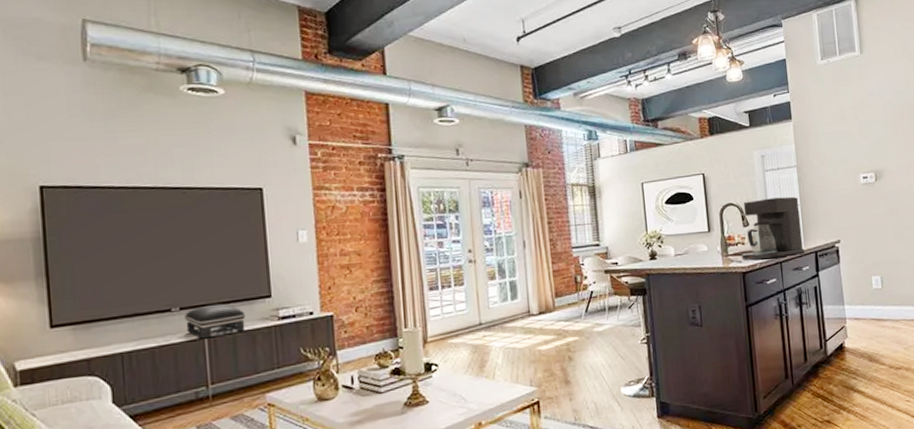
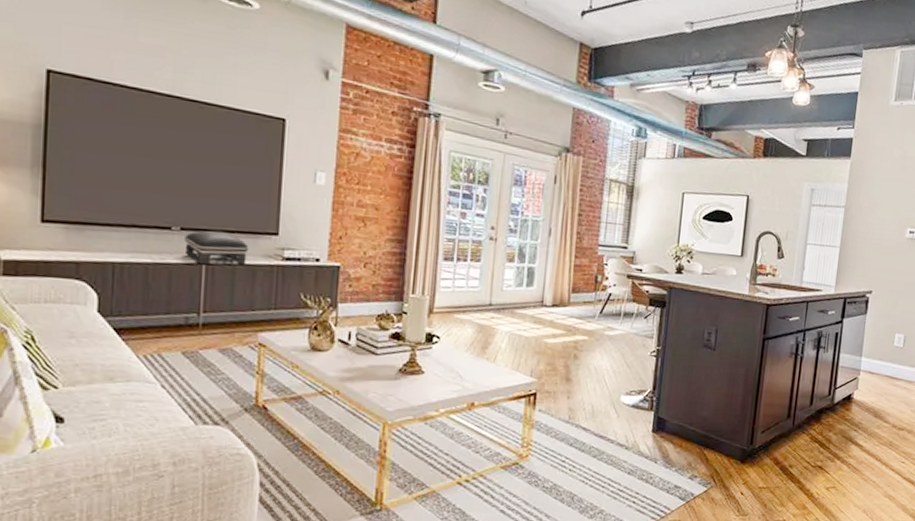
coffee maker: present [741,196,805,260] -> none [768,232,840,298]

